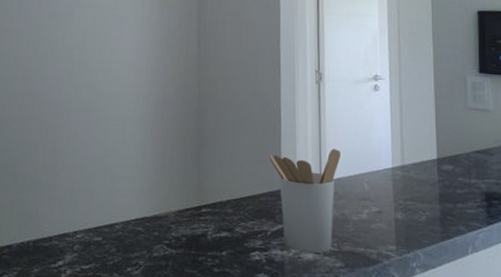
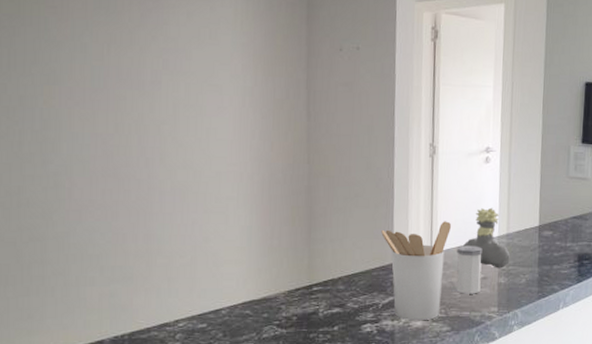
salt shaker: none [348,175,376,229] -> present [457,245,483,294]
bust sculpture: none [355,137,407,203] -> present [463,207,510,269]

